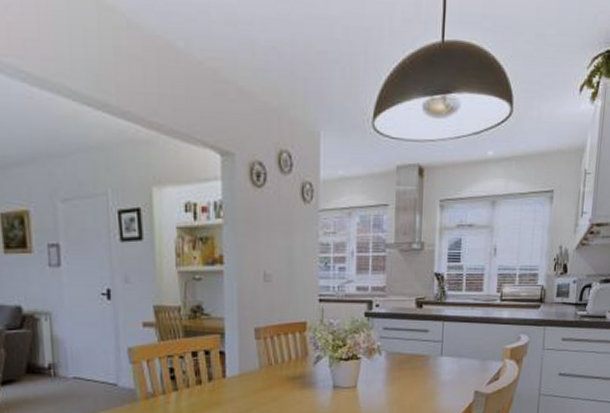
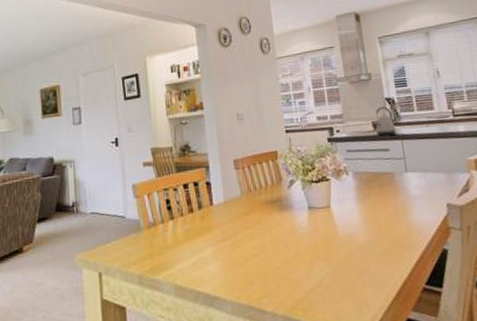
kettle: none [418,282,440,316] -> present [374,106,397,137]

